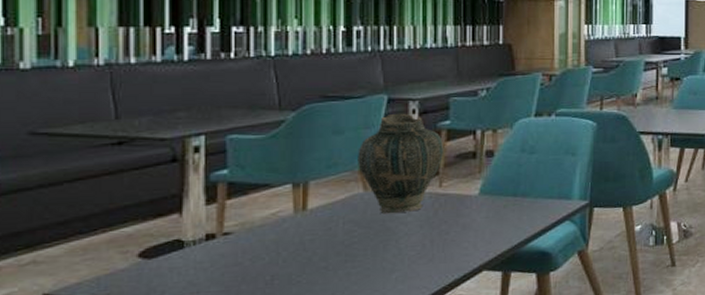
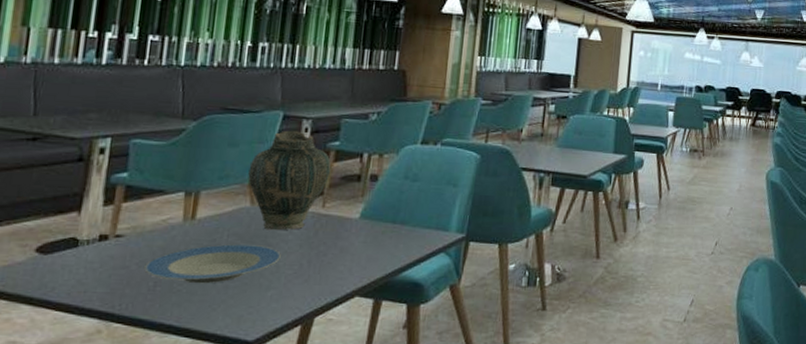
plate: none [259,230,401,274] -> present [144,244,281,284]

